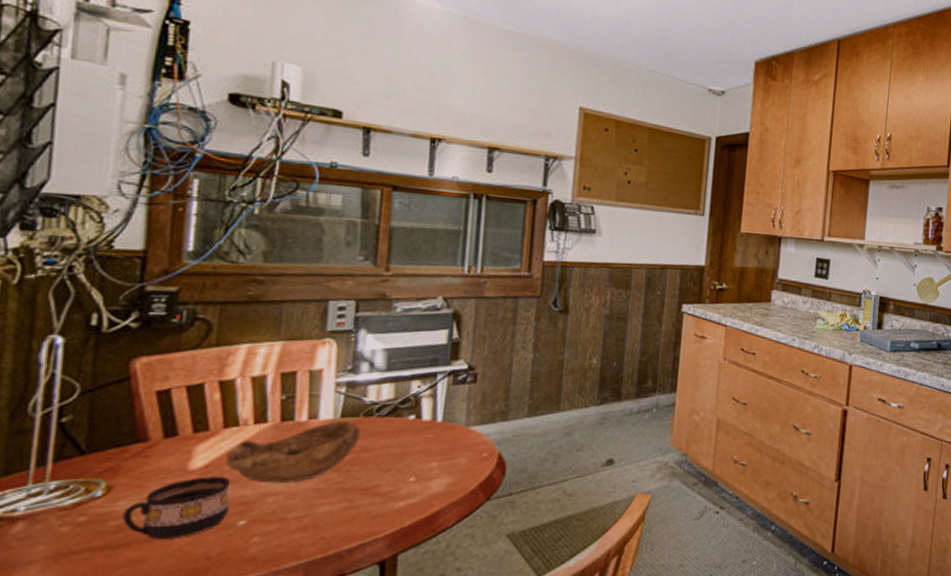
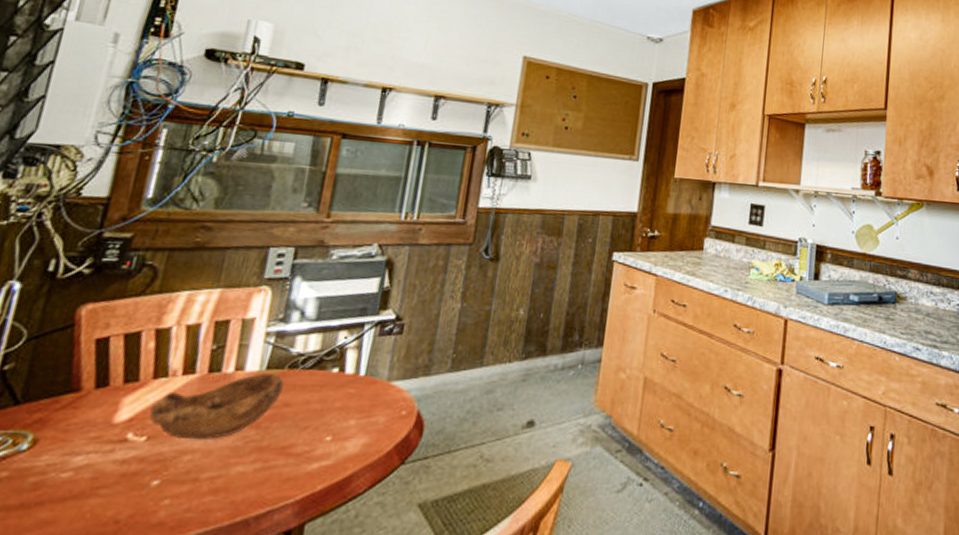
cup: present [123,476,231,539] -> none [42,431,152,499]

